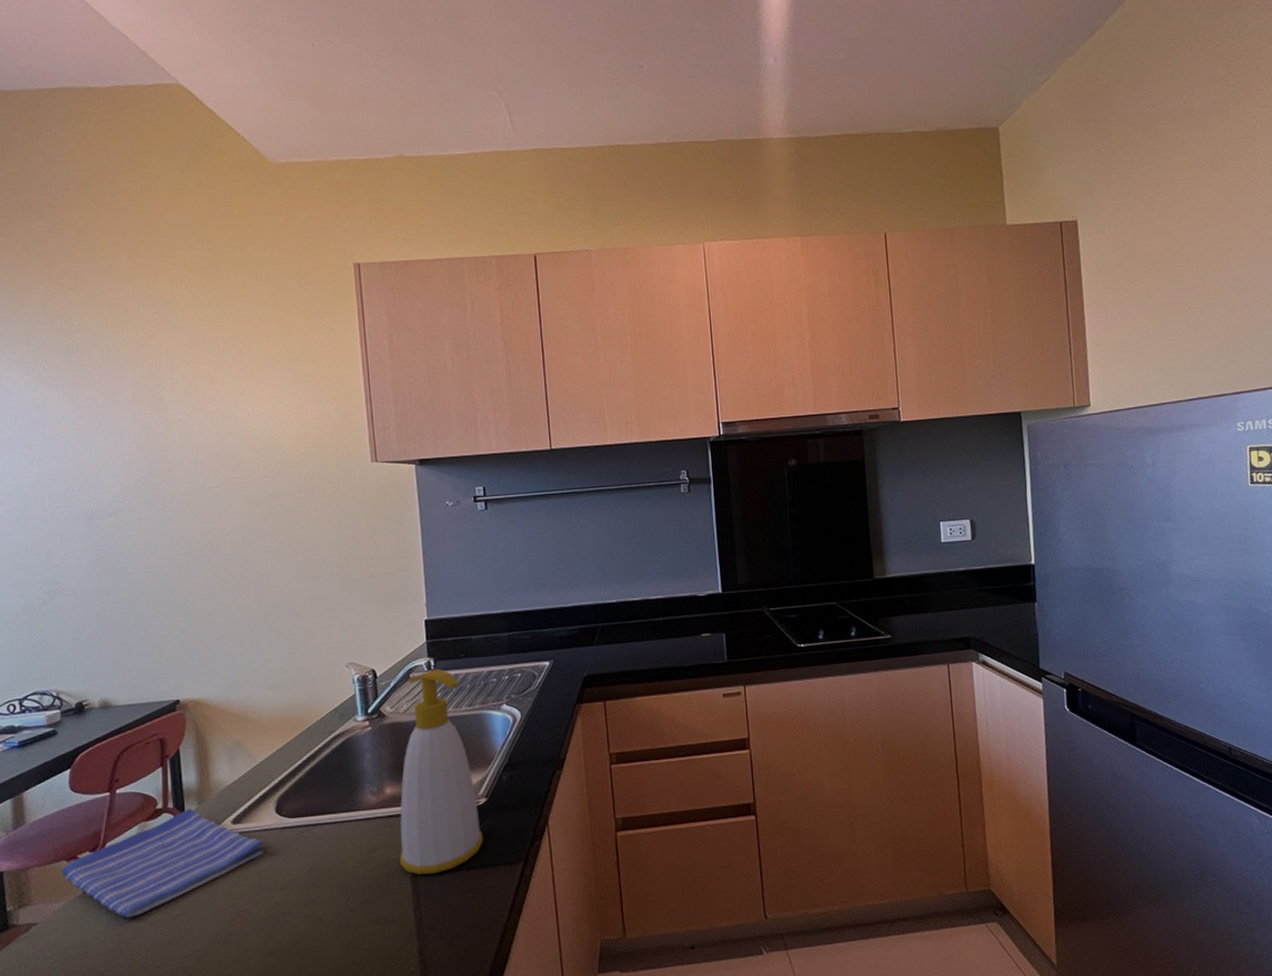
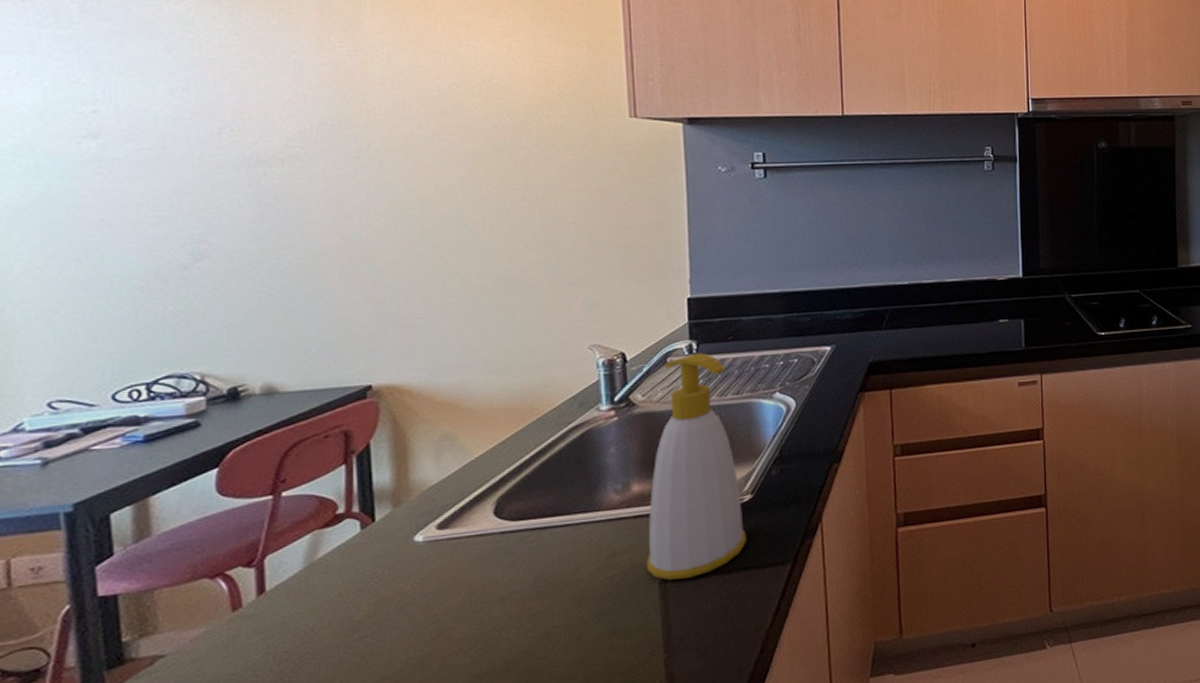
dish towel: present [62,808,264,919] -> none [203,512,478,644]

